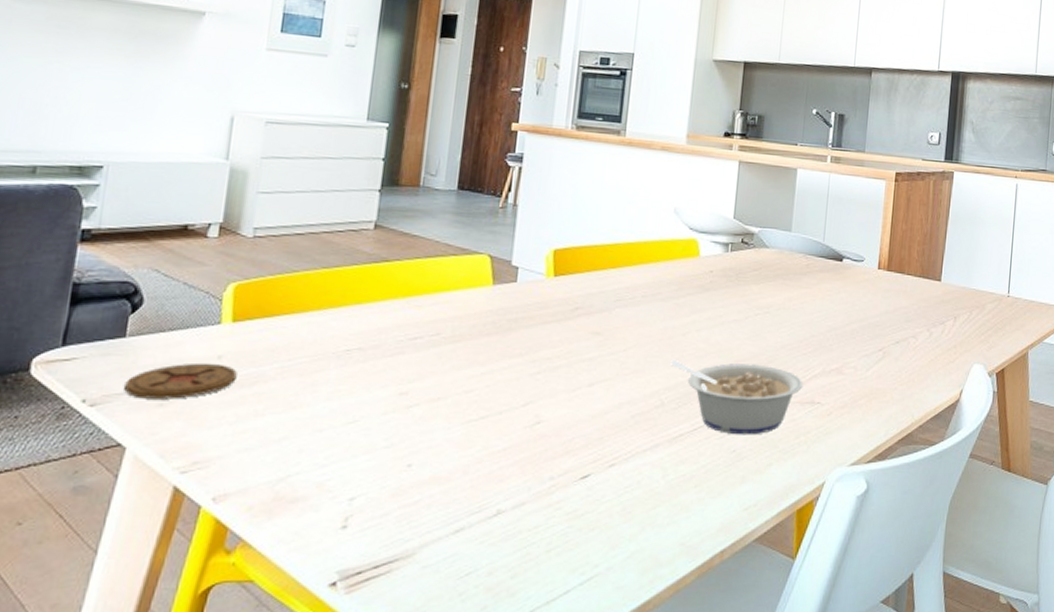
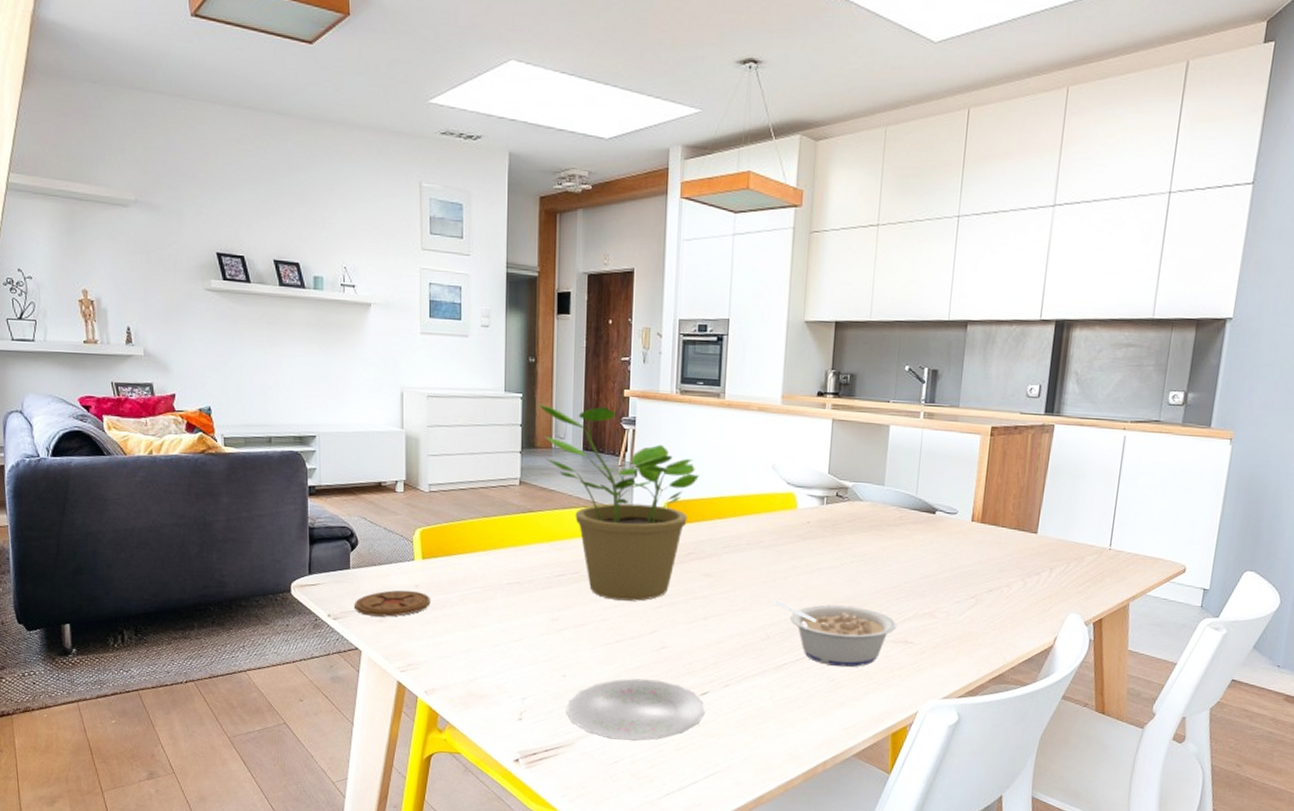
potted plant: none [404,134,594,367] -> present [536,403,700,601]
plate: none [407,463,585,544] -> present [566,678,705,741]

